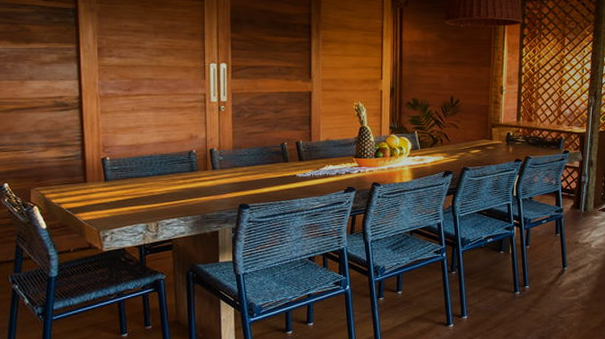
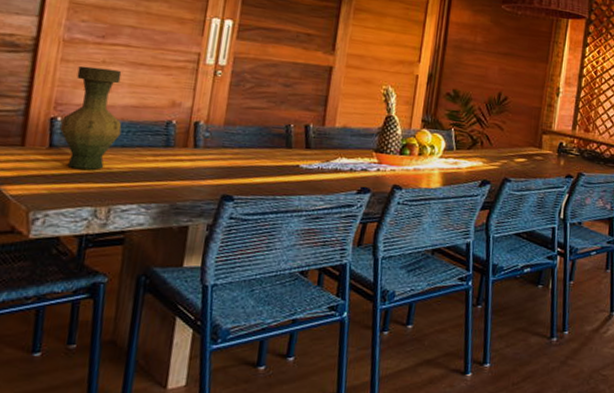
vase: none [110,115,156,195] -> present [60,65,122,170]

